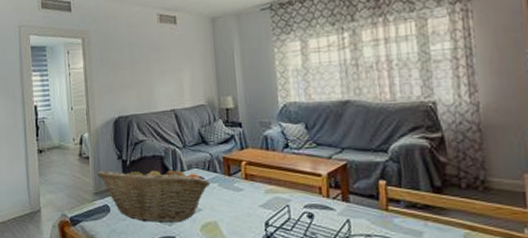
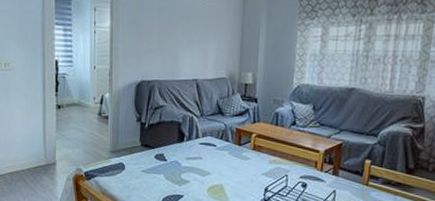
fruit basket: present [96,164,211,223] -> none [115,129,222,184]

